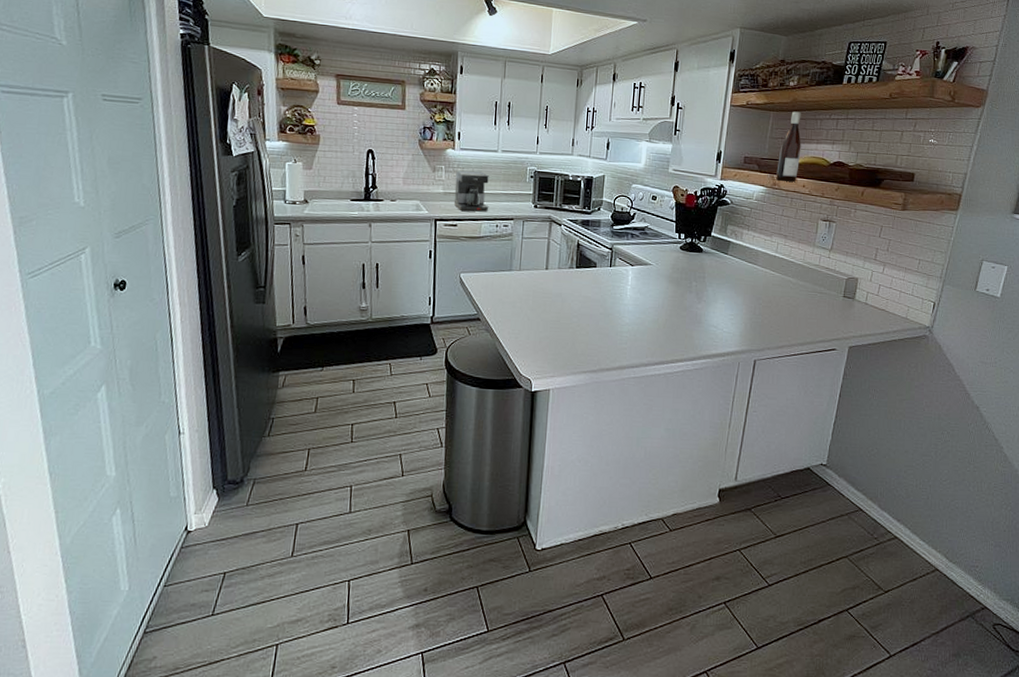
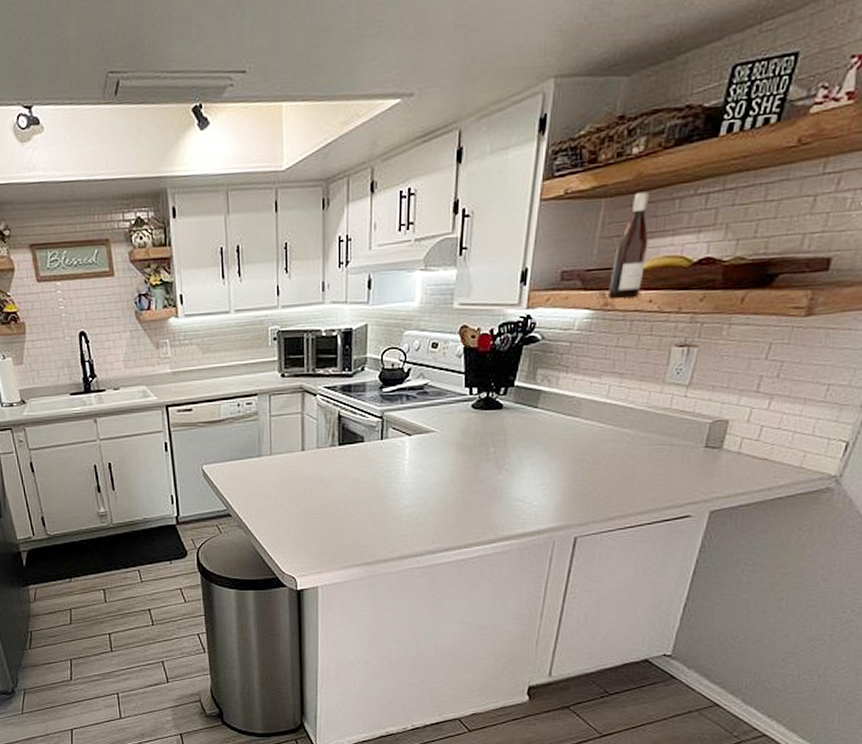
coffee maker: present [453,170,489,212] -> none [183,340,226,393]

